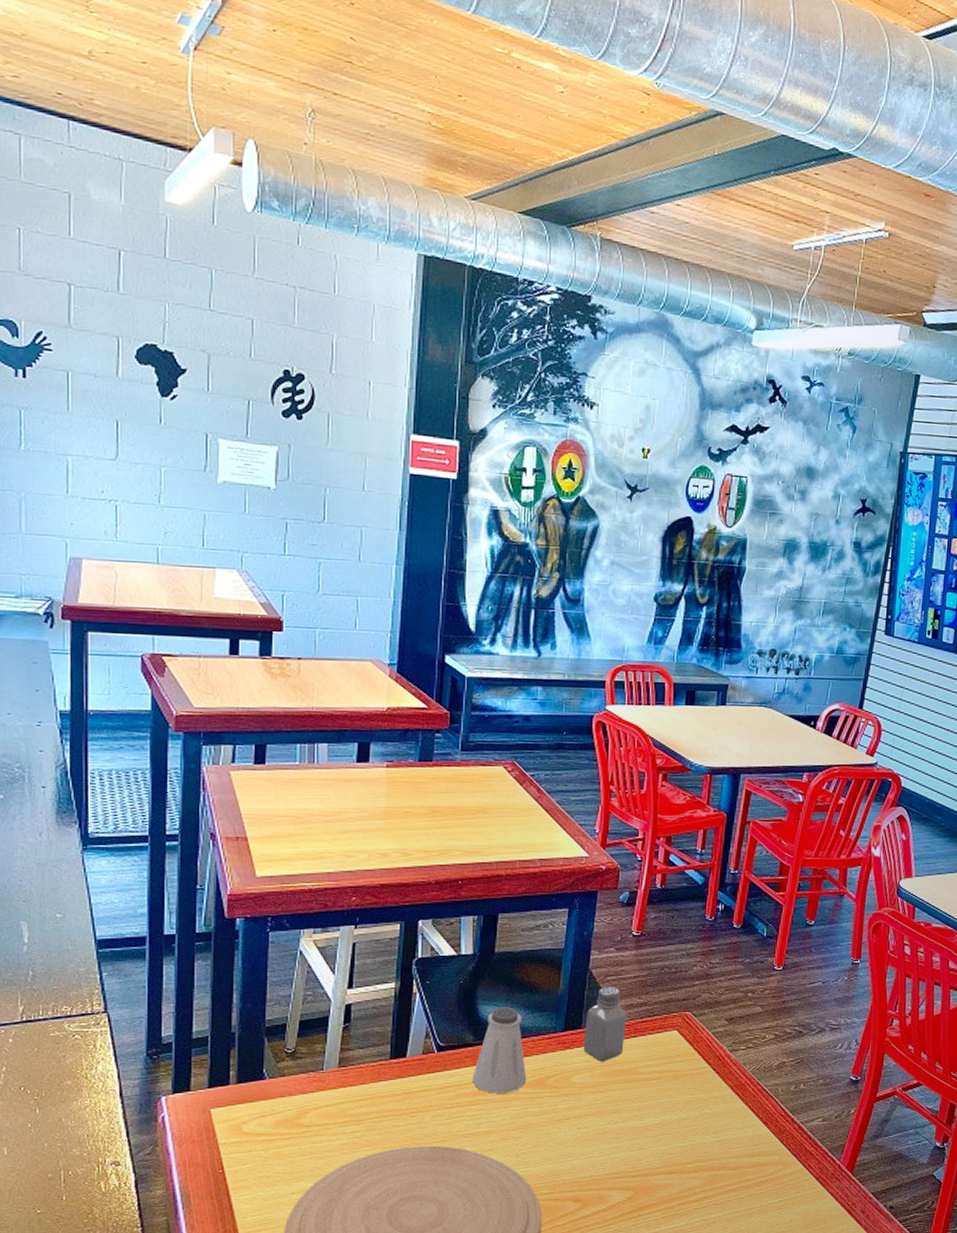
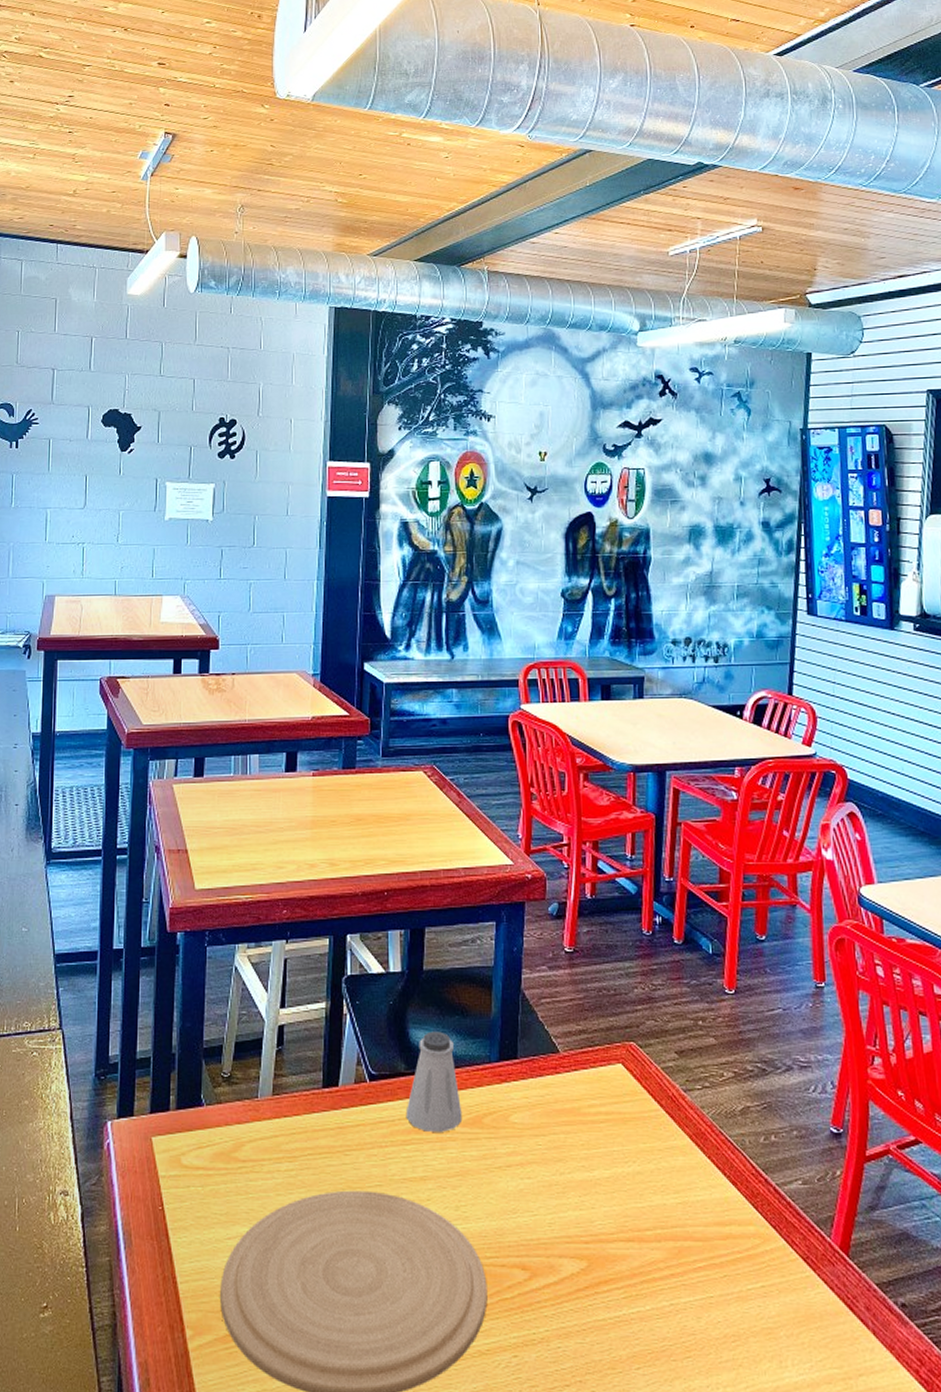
saltshaker: present [583,987,627,1062] -> none [520,1011,566,1099]

